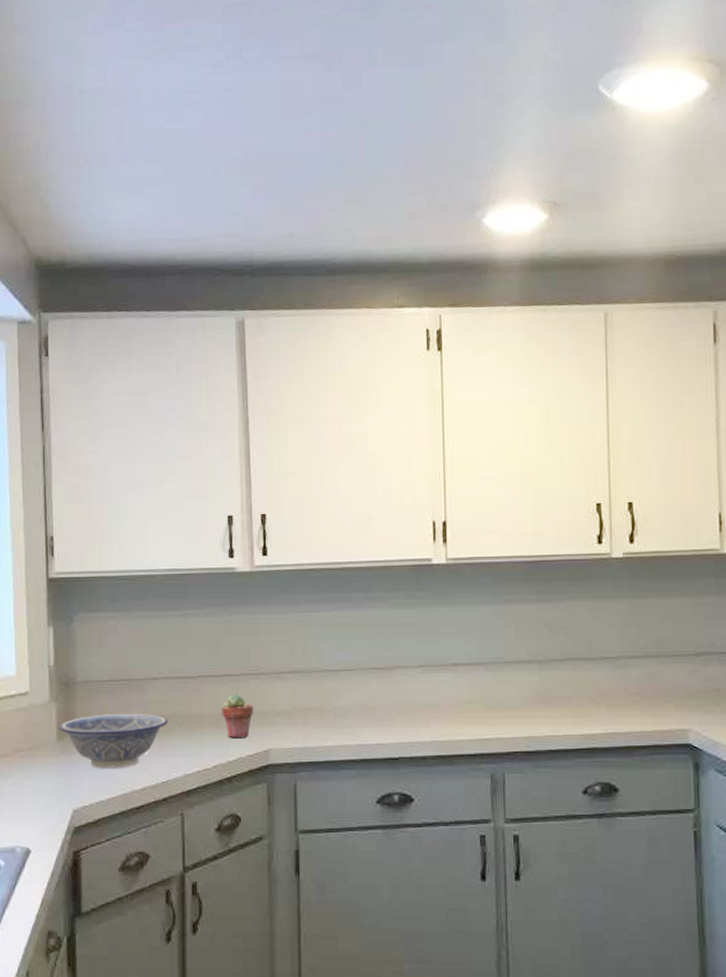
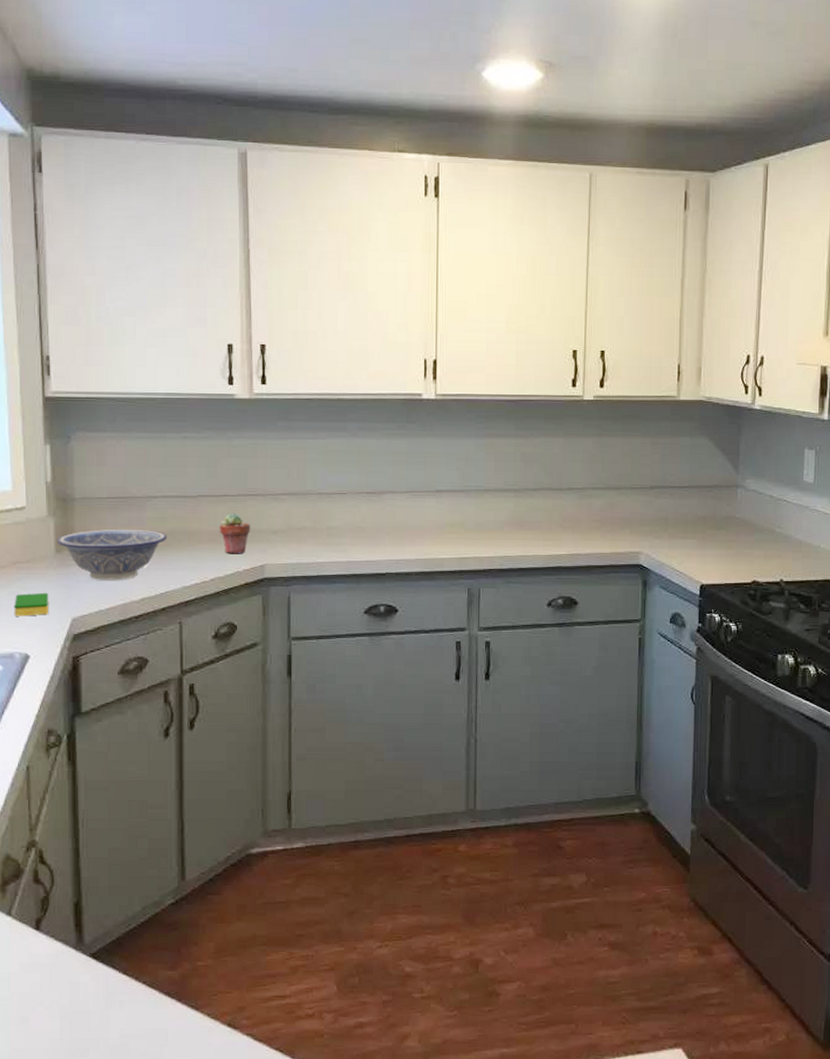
dish sponge: none [16,782,51,808] -> present [14,592,49,617]

